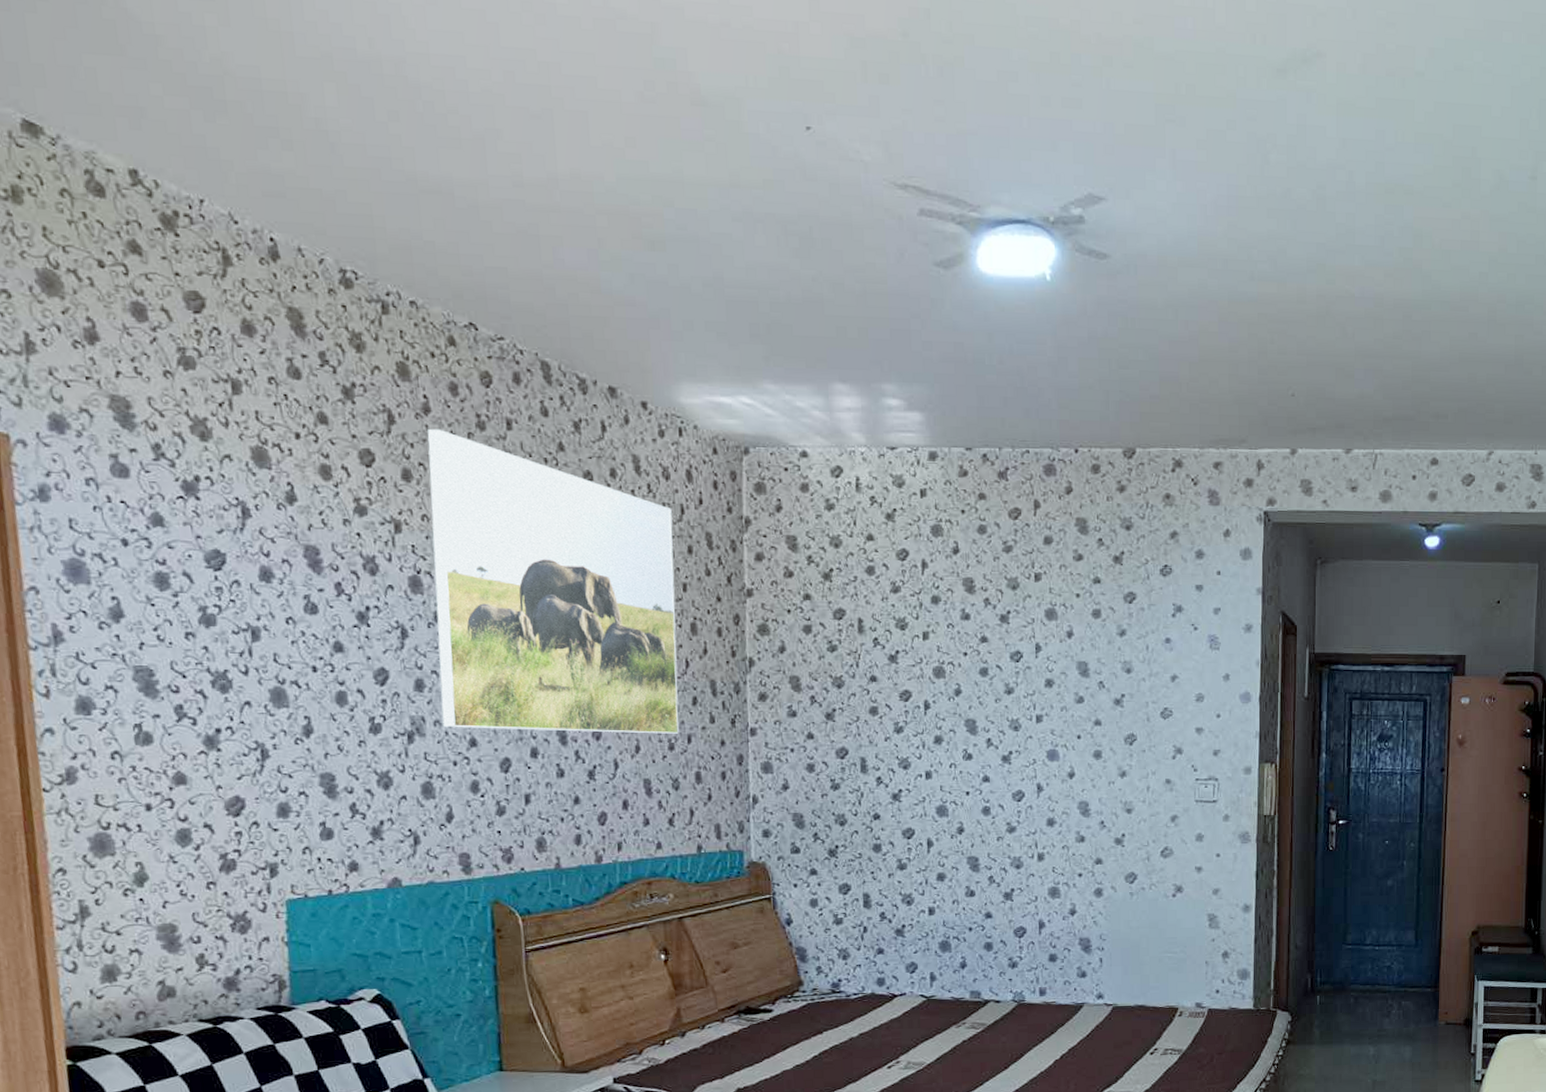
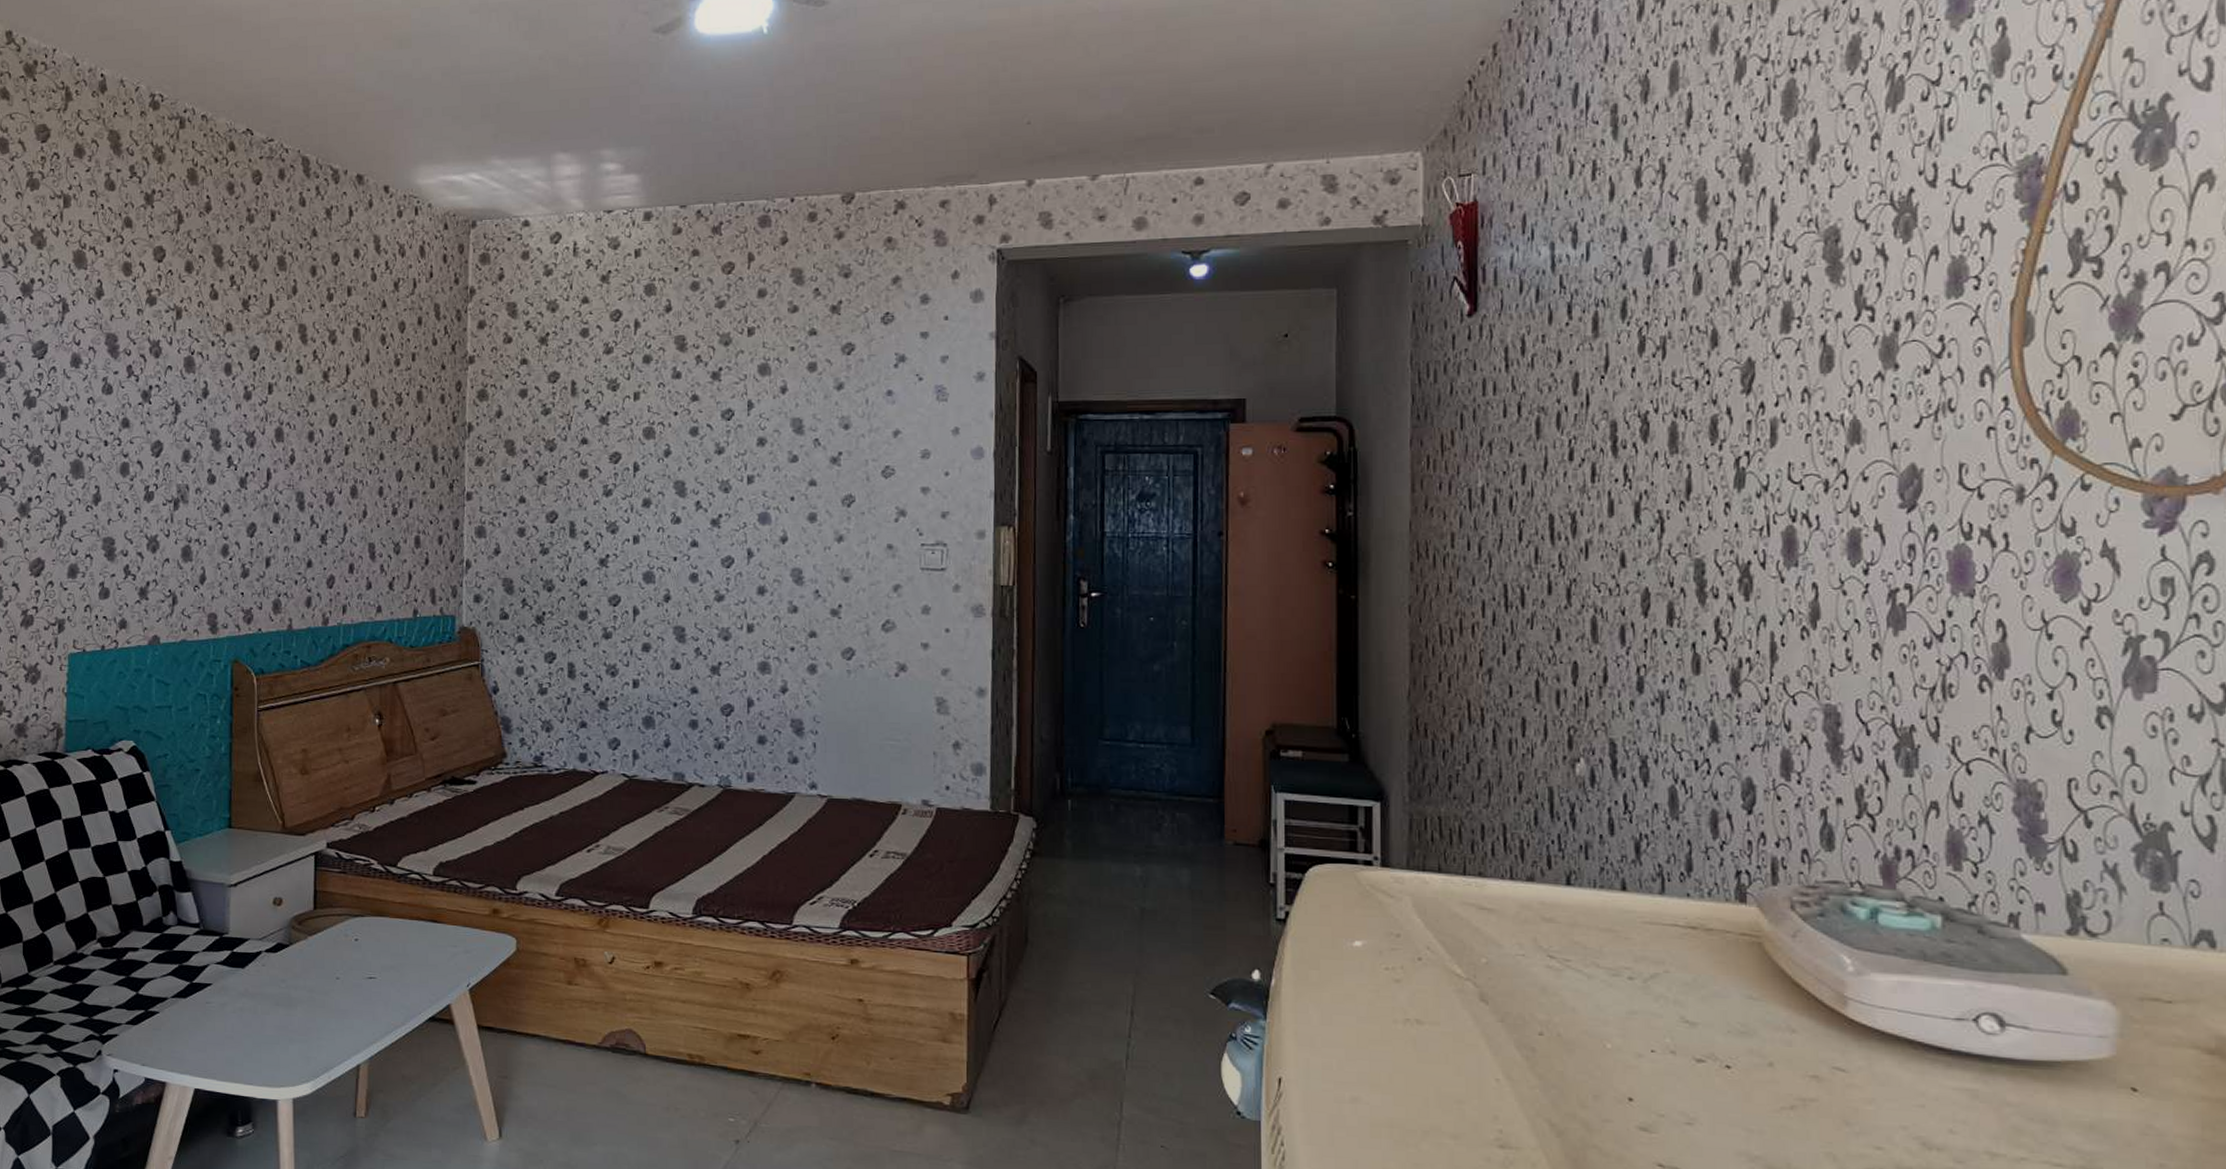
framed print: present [427,428,679,734] -> none [202,224,406,499]

